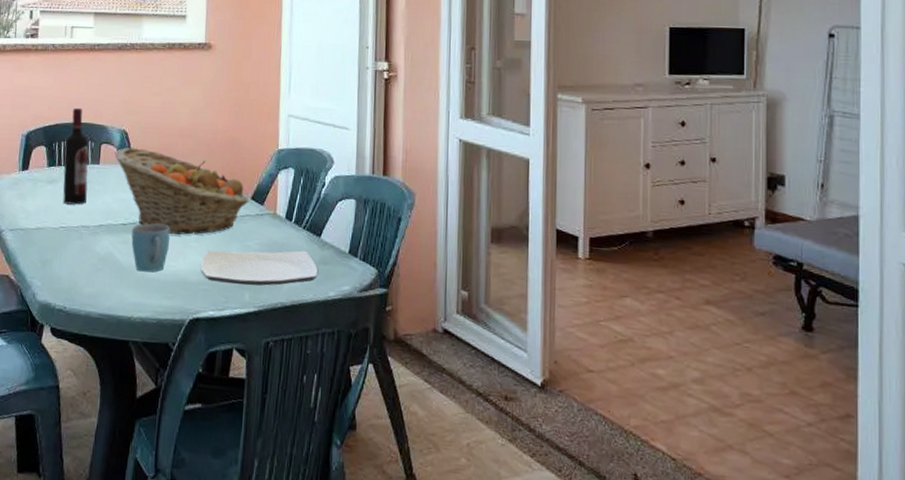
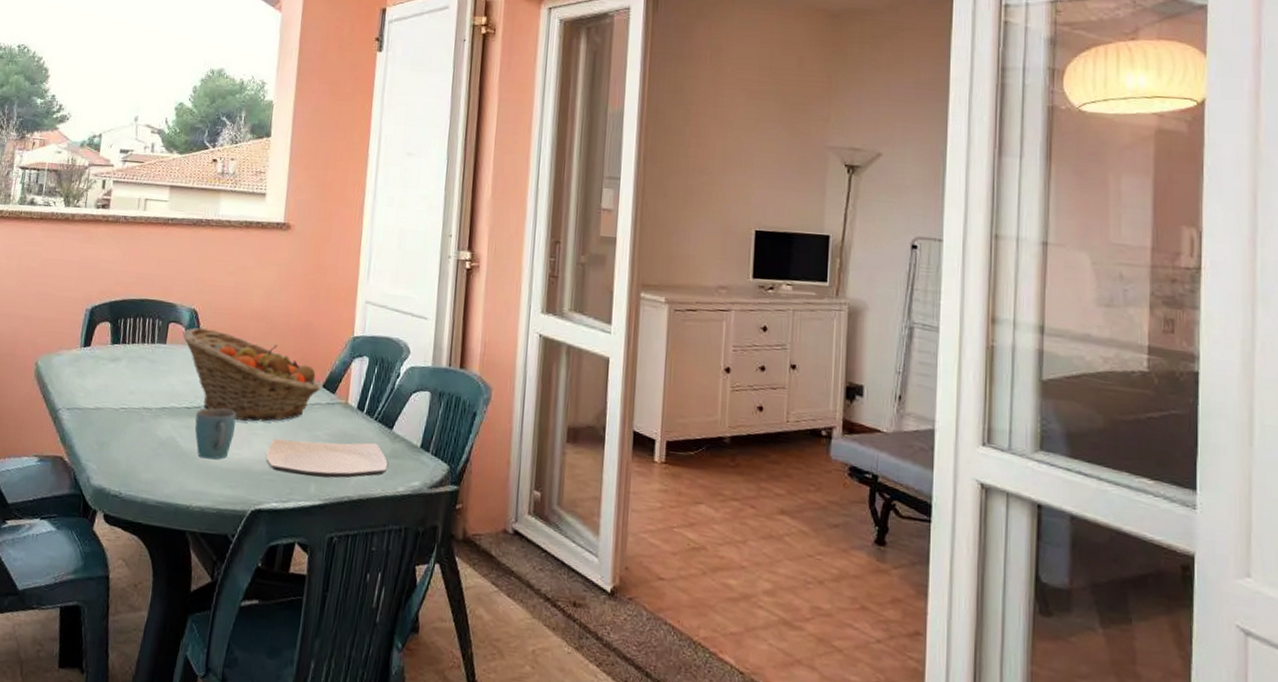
wine bottle: present [63,107,89,205] -> none [125,283,156,386]

